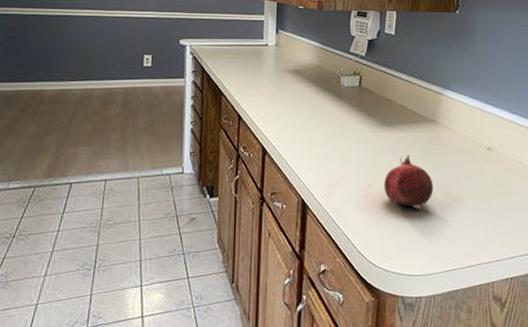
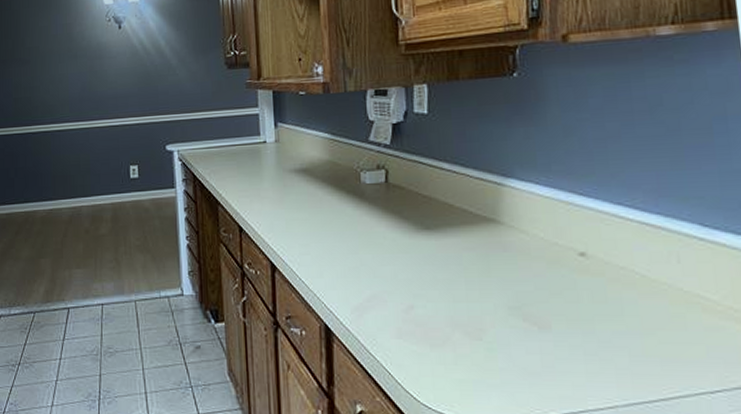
fruit: present [384,155,434,210] -> none [431,266,503,338]

